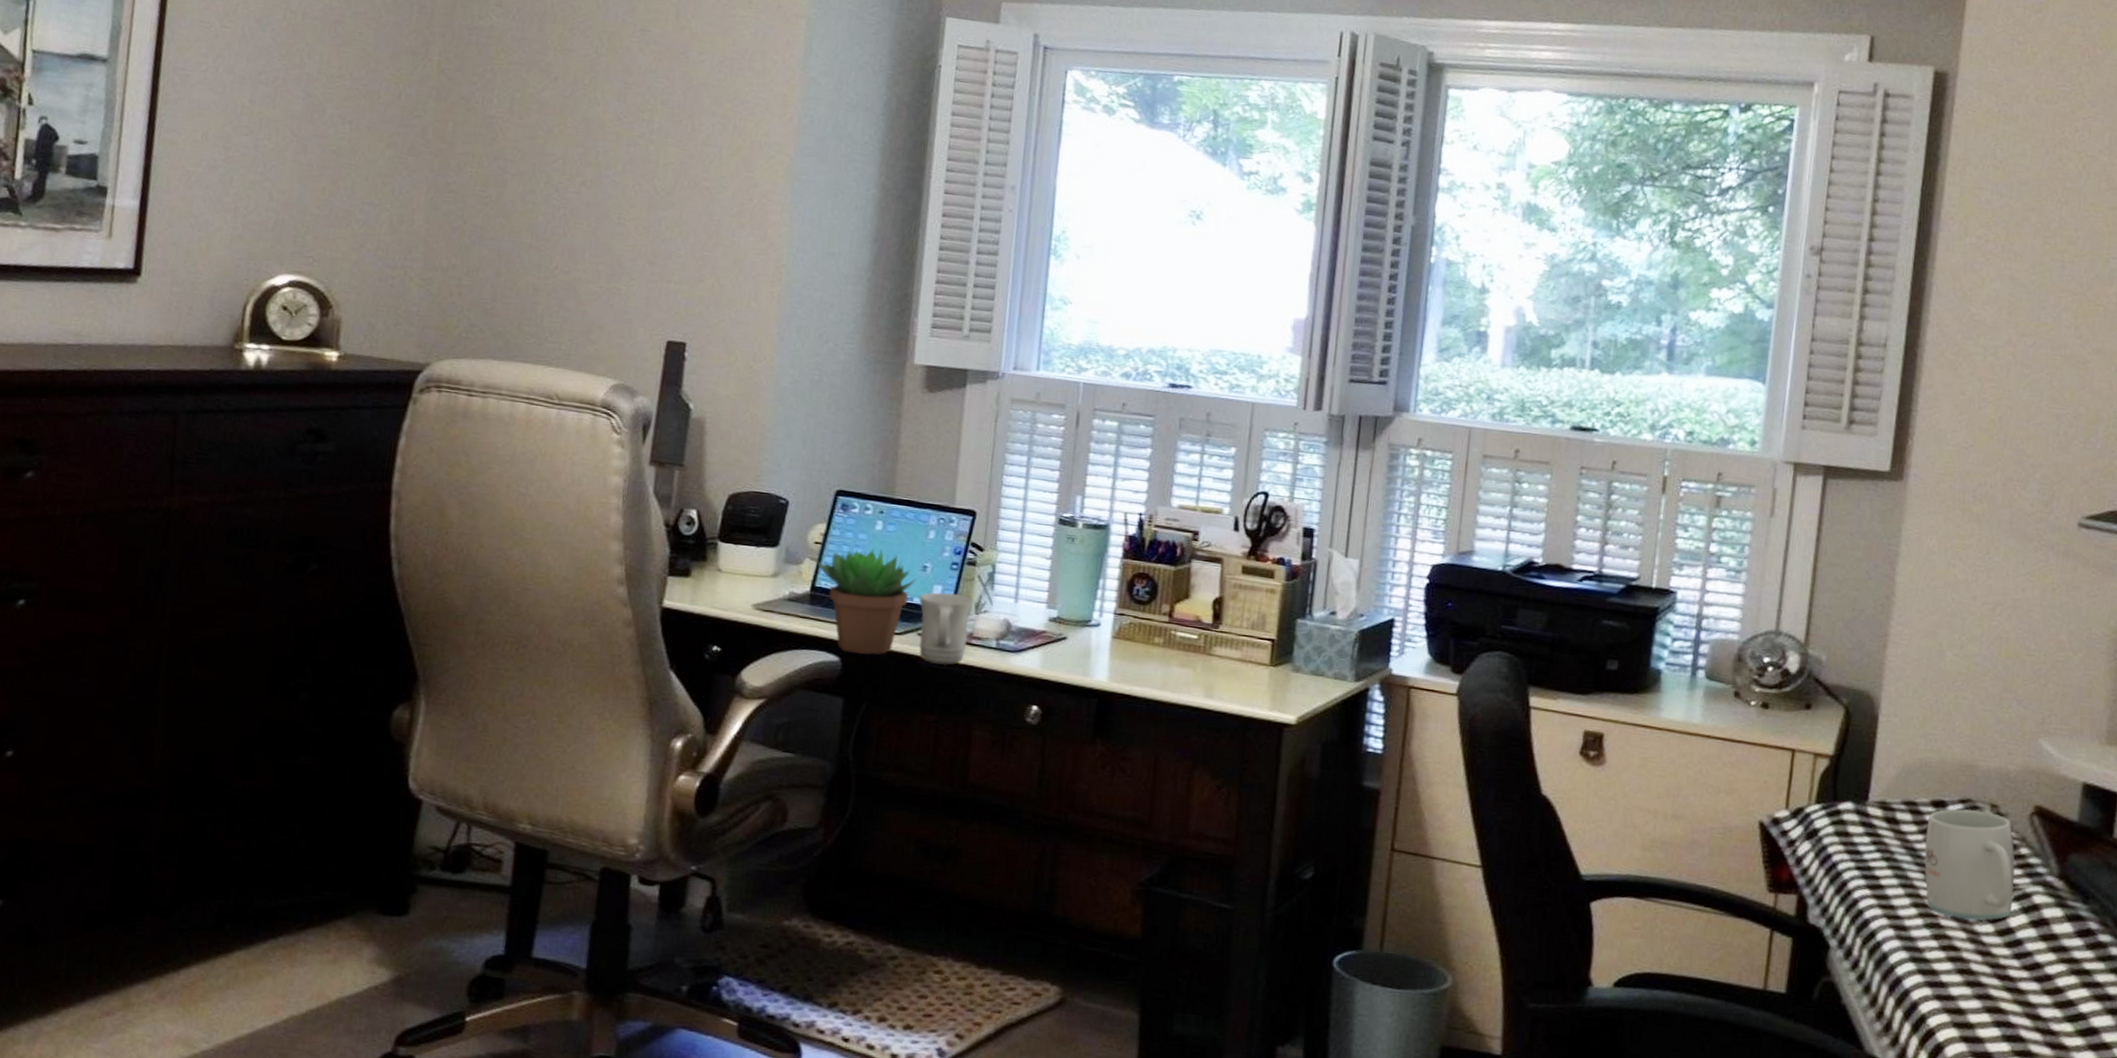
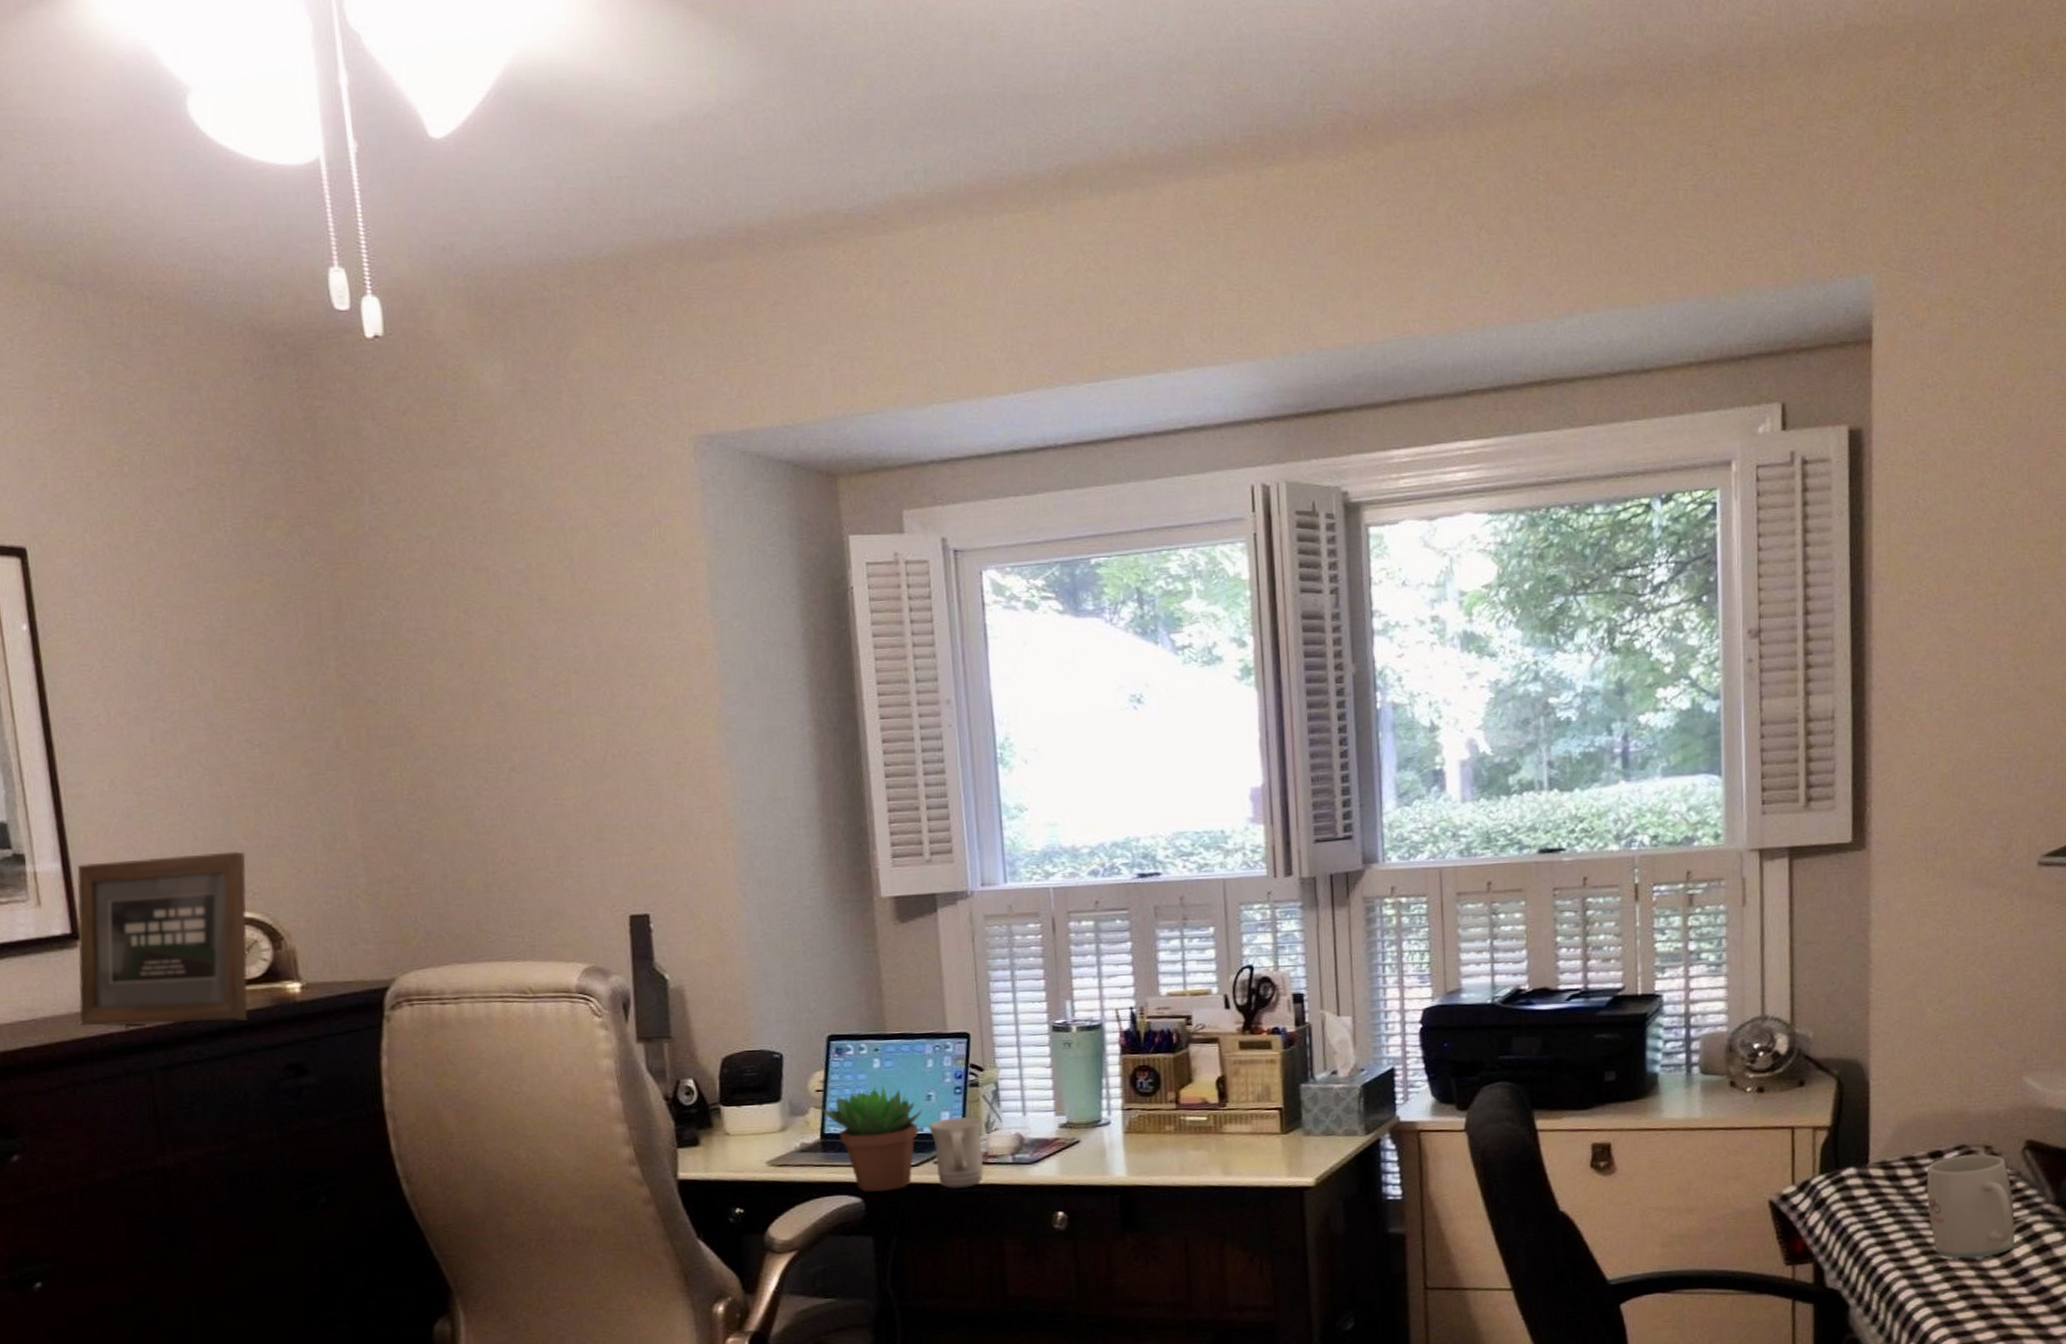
picture frame: none [121,205,314,379] -> present [77,851,248,1026]

